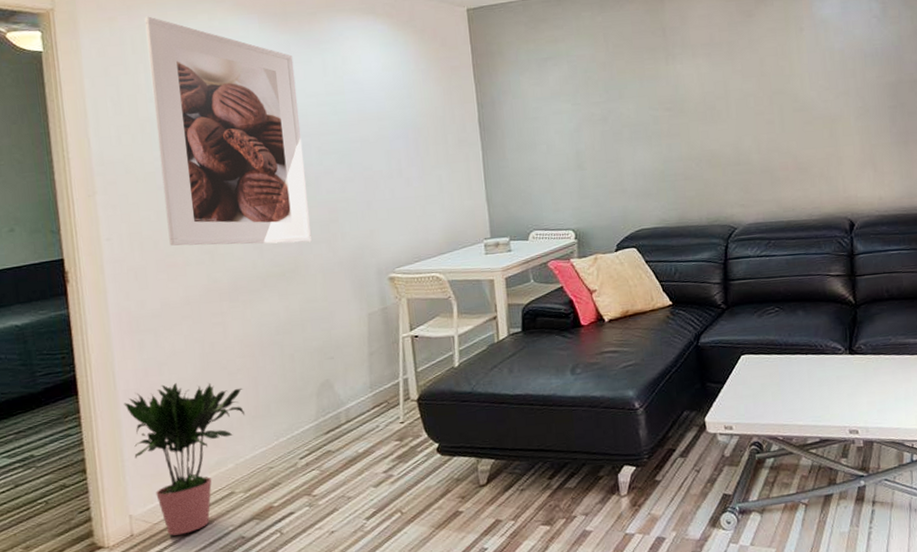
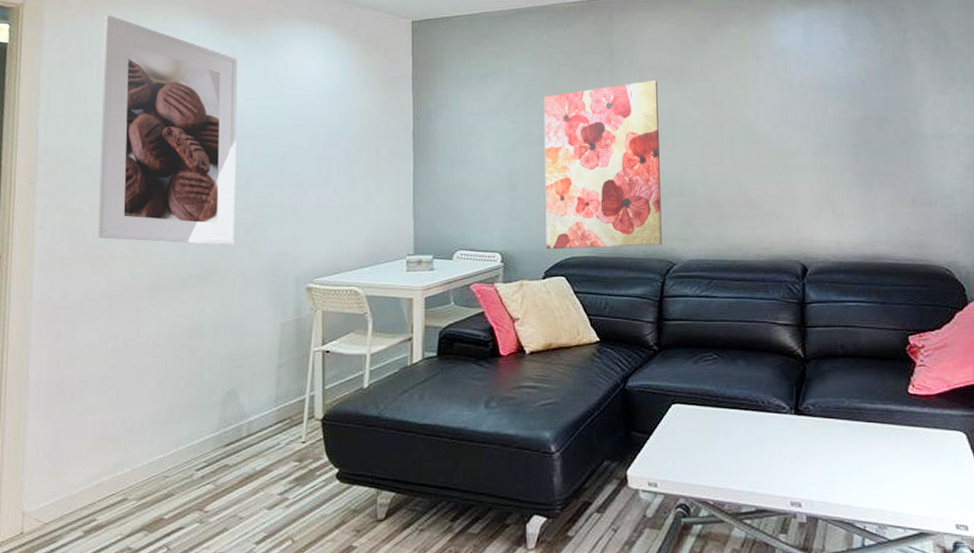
potted plant: present [123,382,246,536] -> none [33,378,149,538]
wall art: none [602,55,723,224] -> present [543,79,662,250]

